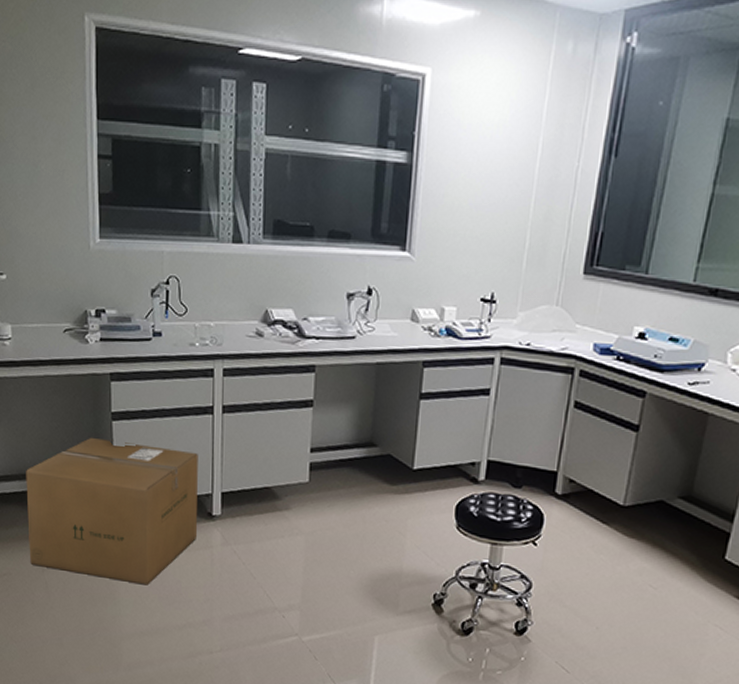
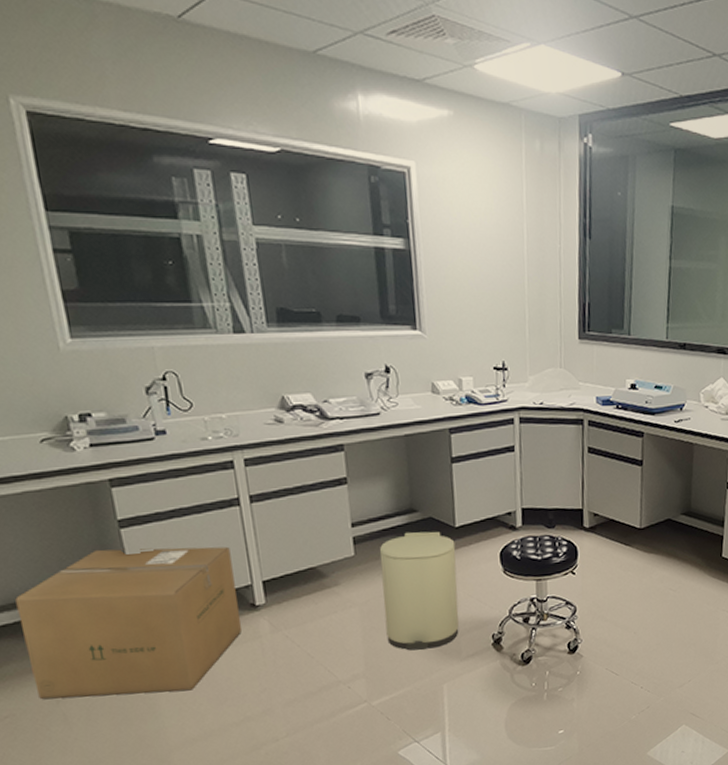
pedal bin: none [327,466,410,595] -> present [379,531,459,651]

